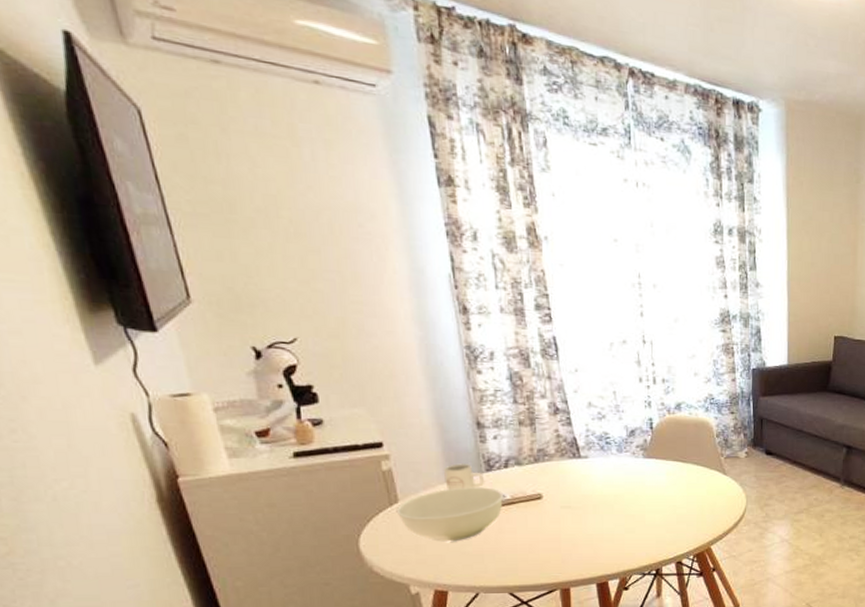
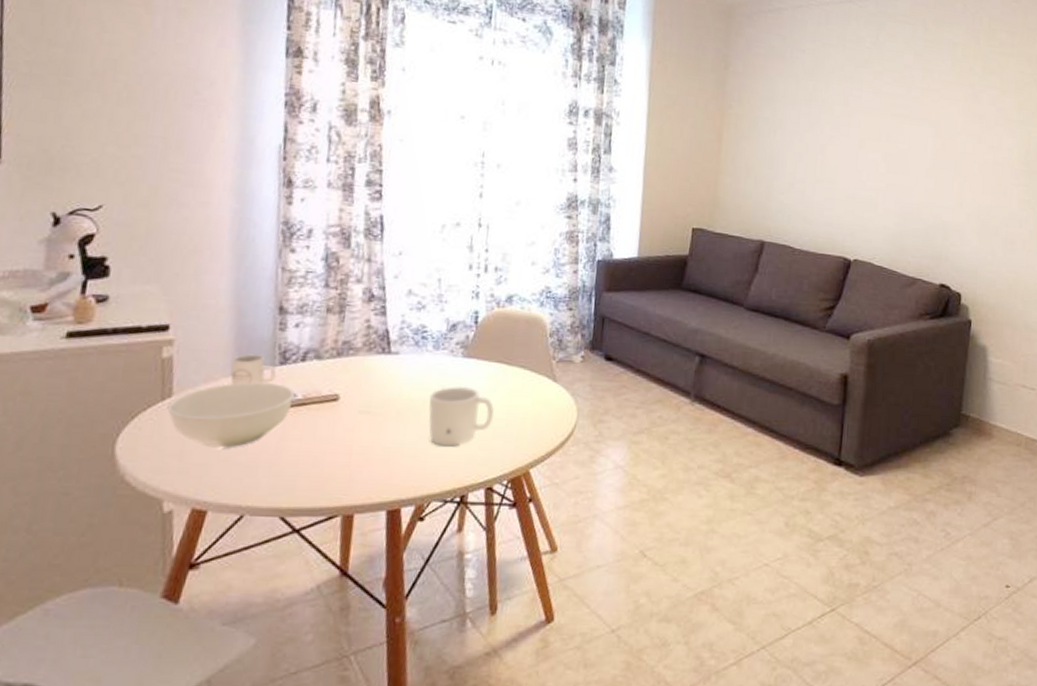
mug: none [619,482,676,531] -> present [428,385,495,447]

